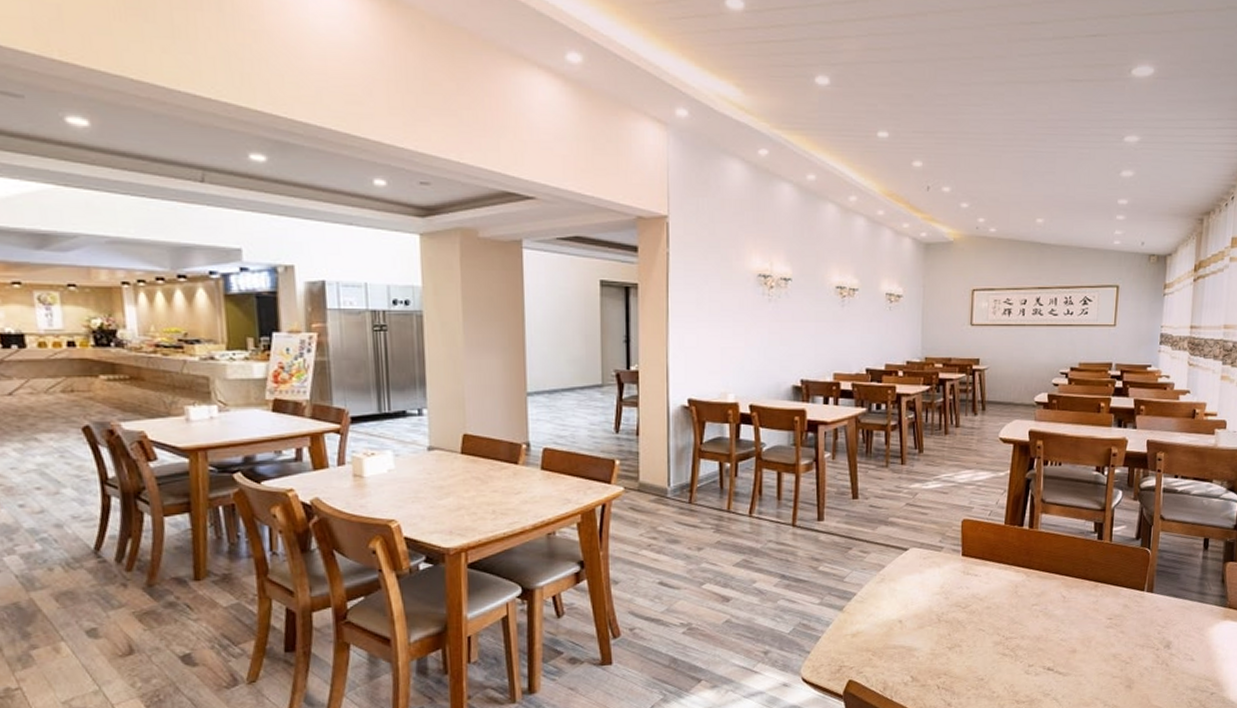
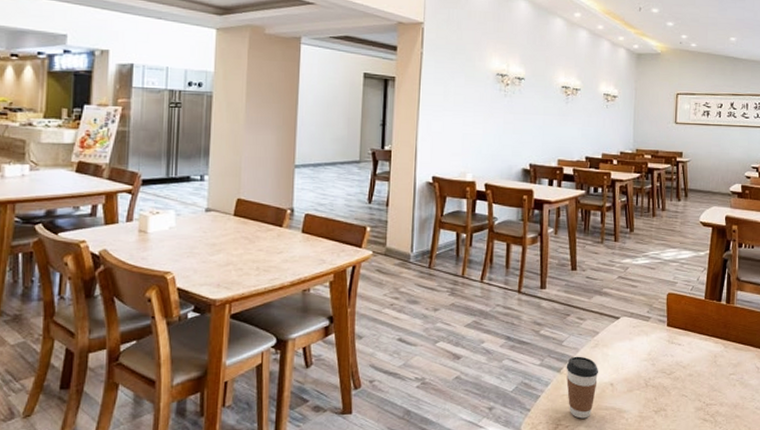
coffee cup: none [849,592,886,659] -> present [566,356,599,419]

